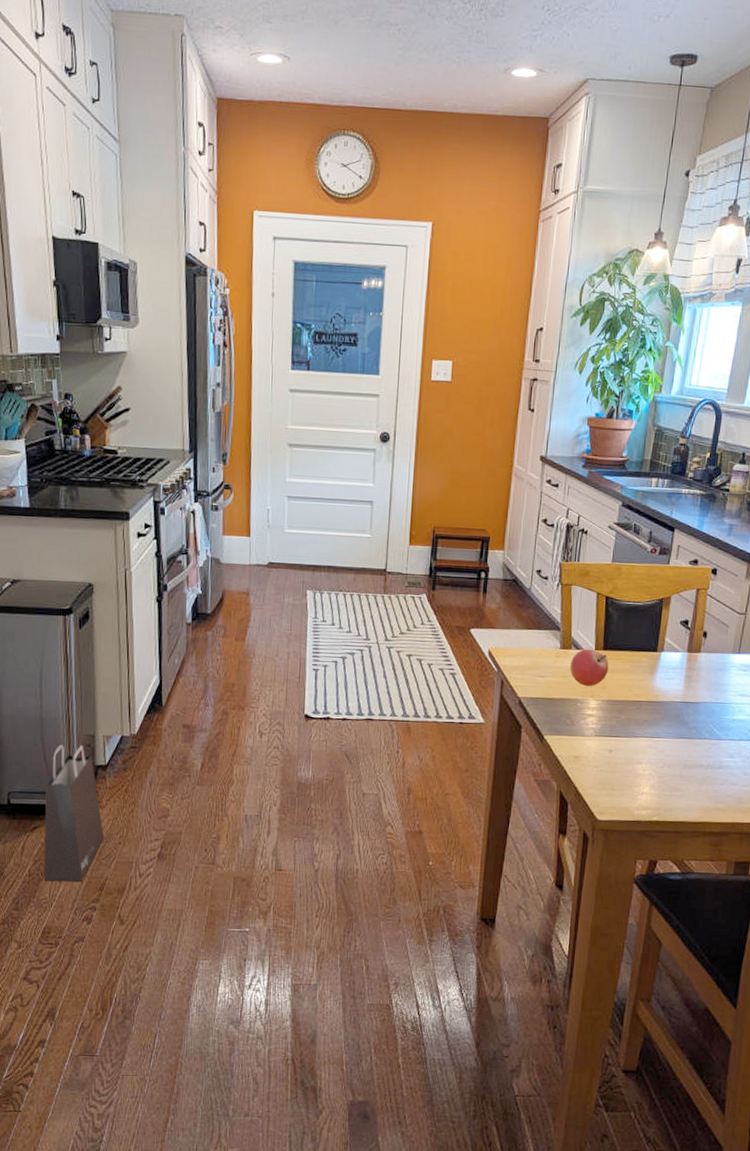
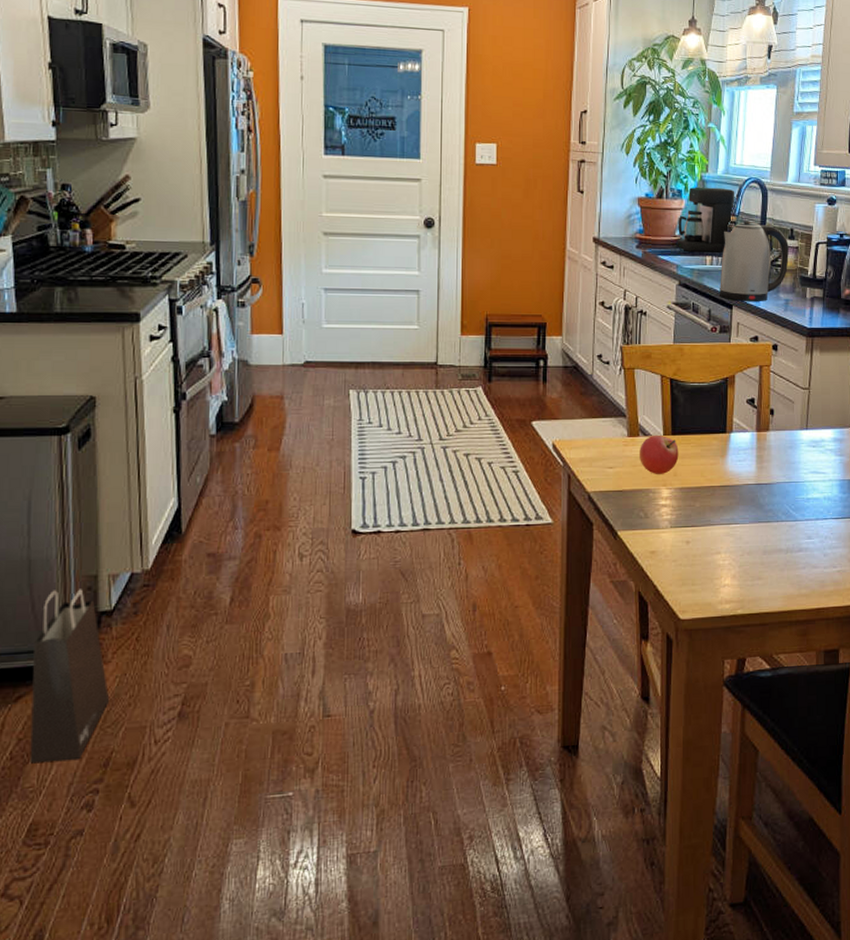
coffee maker: none [623,407,688,475] -> present [677,187,735,253]
kettle: none [662,444,739,525] -> present [720,221,789,301]

